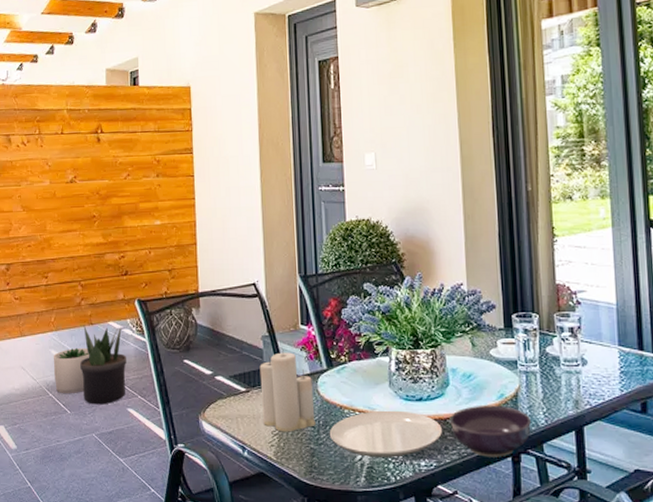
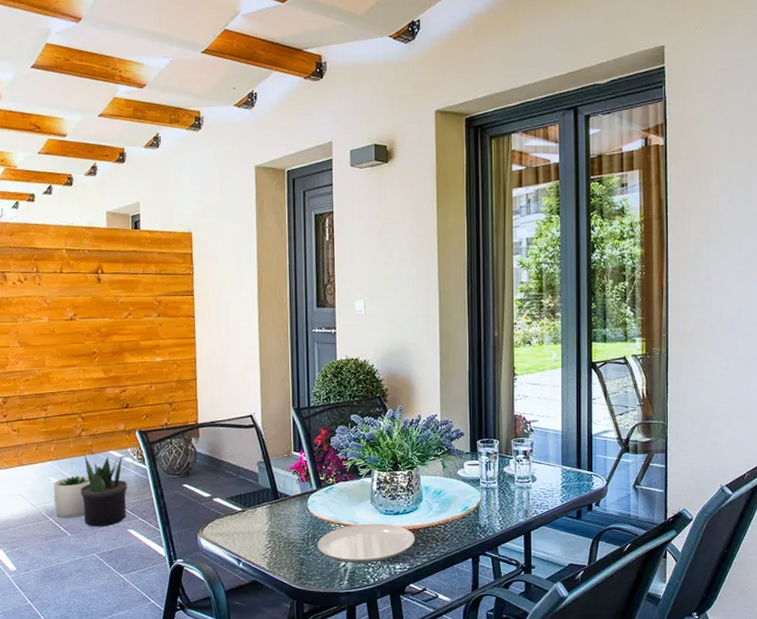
candle: present [259,350,316,432] -> none [255,474,305,545]
bowl: present [449,405,531,457] -> none [422,516,489,559]

